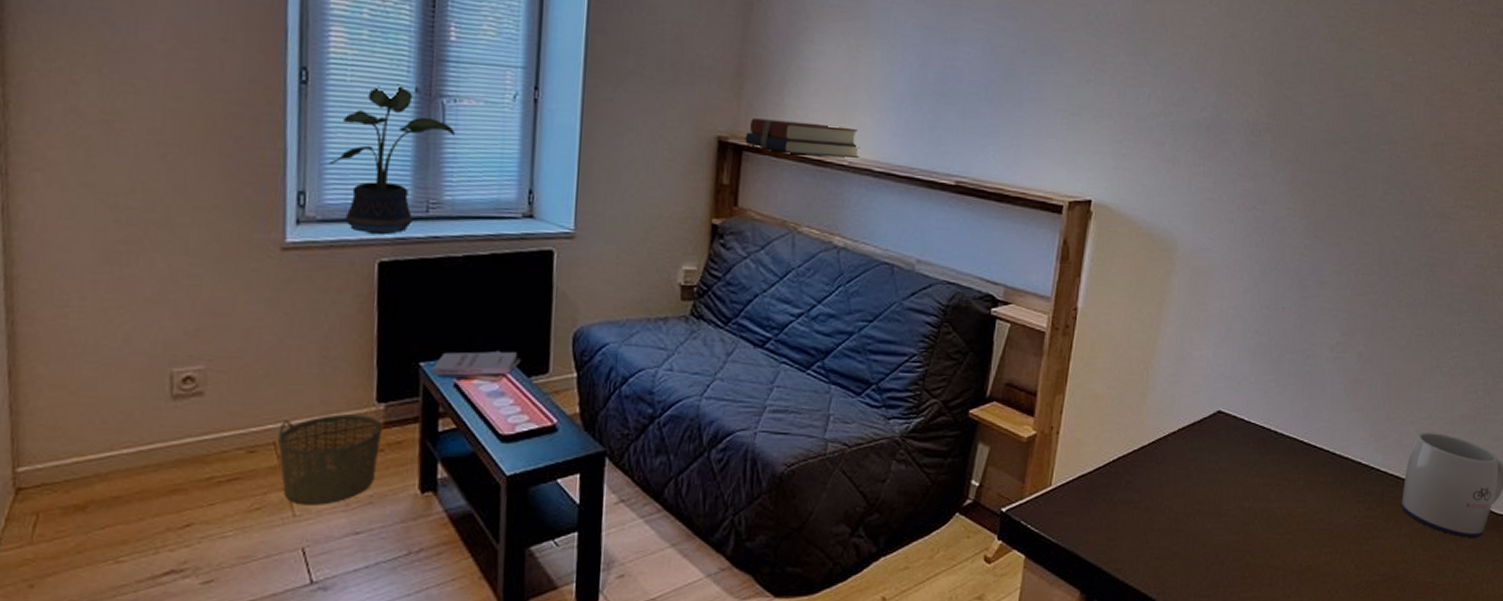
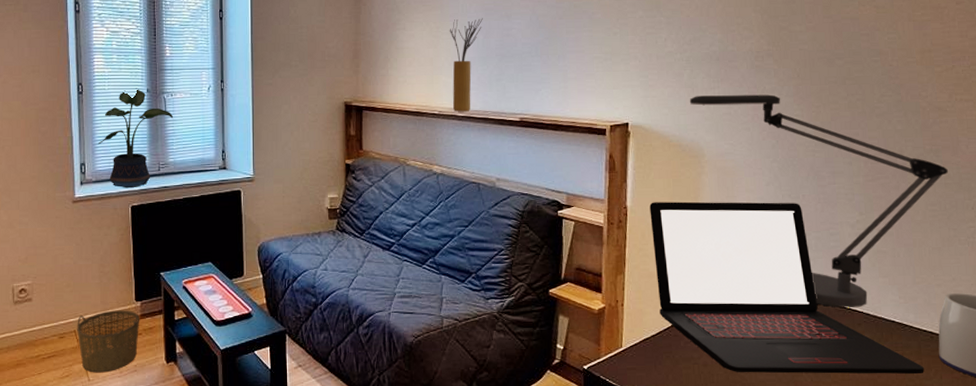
books: present [431,351,521,382] -> none [168,262,225,284]
books: present [745,118,861,159] -> none [363,86,447,110]
vase: none [867,37,921,166] -> present [449,18,483,112]
laptop: none [1101,304,1384,525] -> present [649,201,924,374]
desk lamp: none [1167,173,1441,446] -> present [689,94,948,308]

